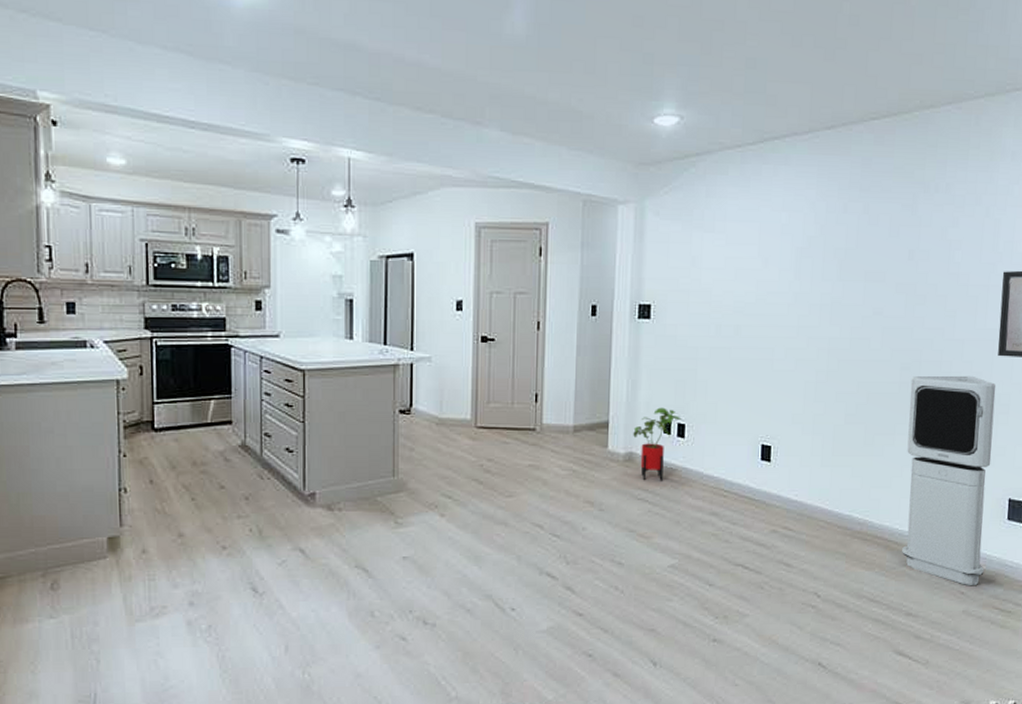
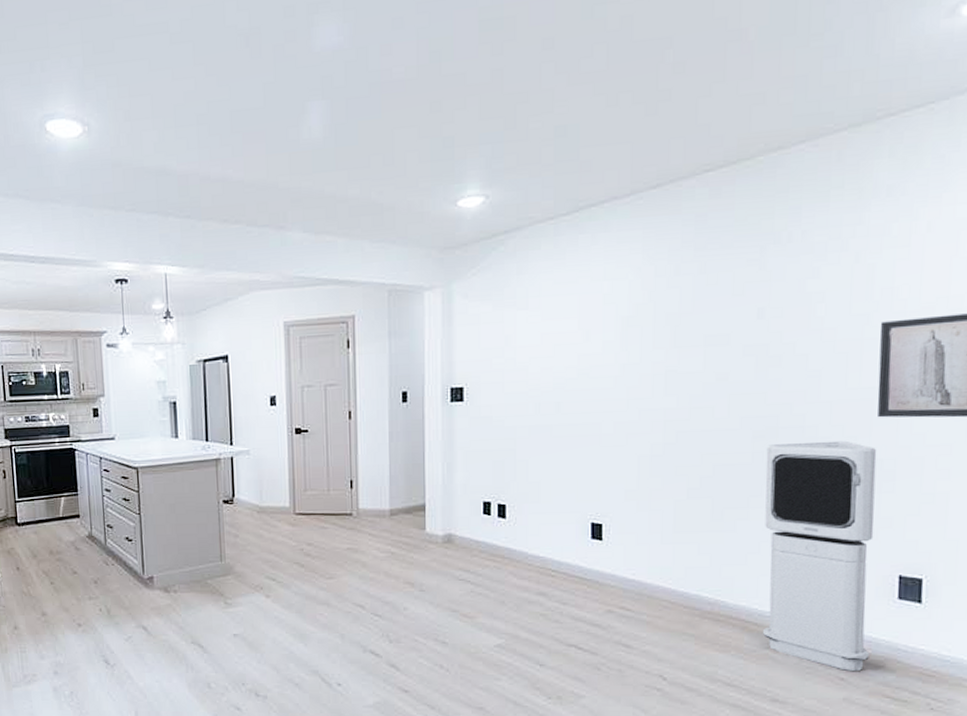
house plant: present [633,407,682,481] -> none [451,488,502,562]

